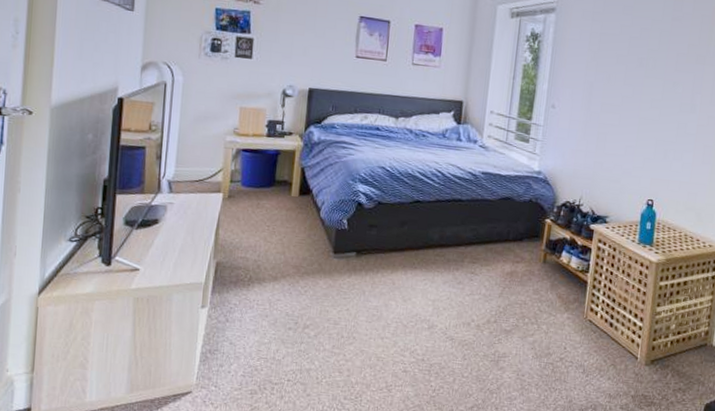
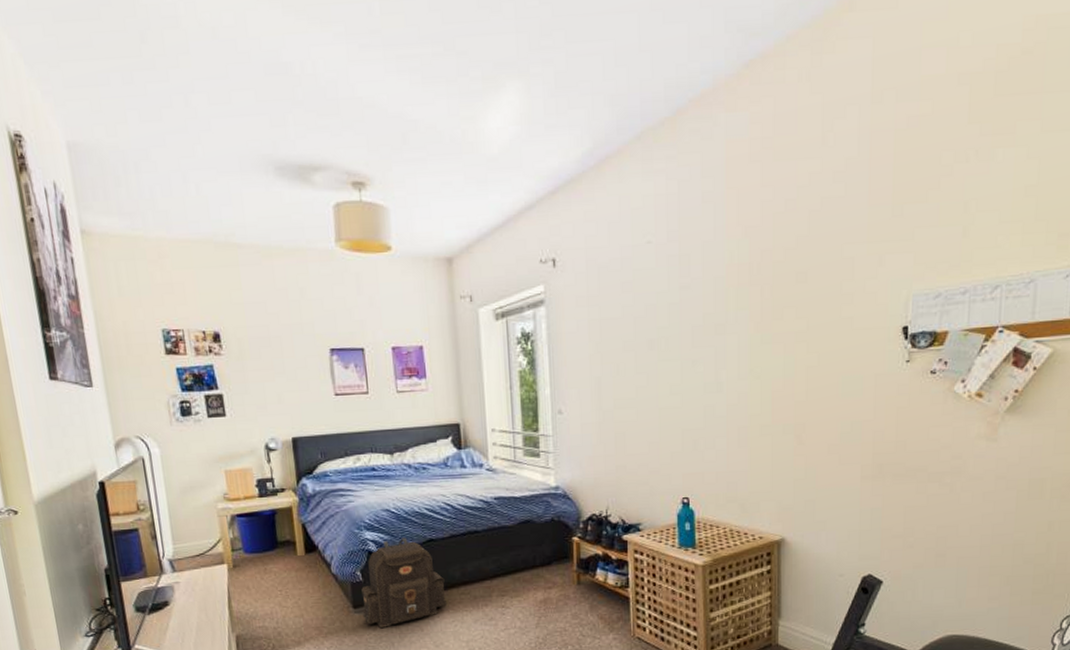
backpack: none [341,195,423,277] -> present [361,537,448,629]

